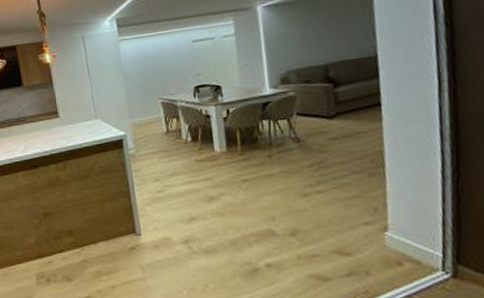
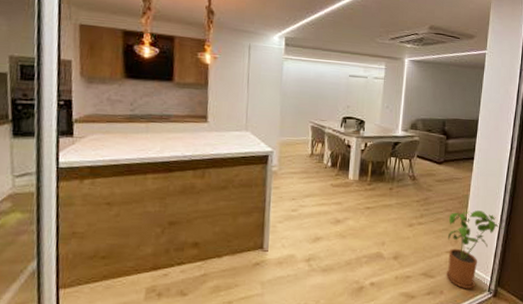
house plant: none [358,168,452,269] -> present [446,210,504,289]

